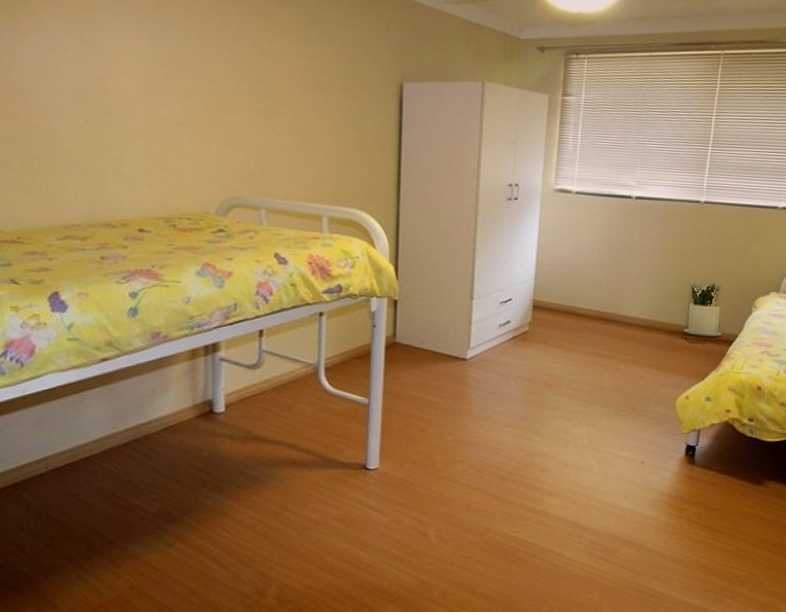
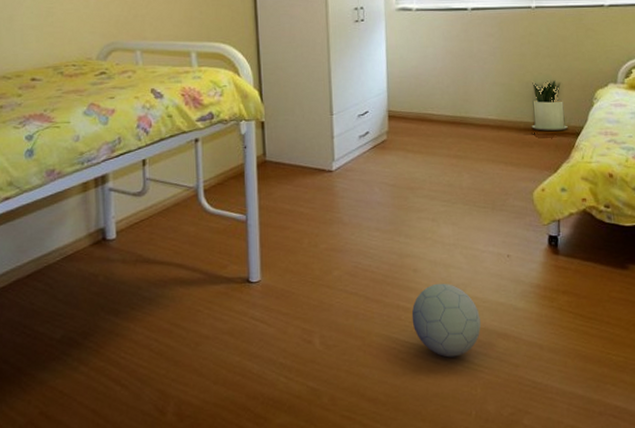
ball: none [534,485,606,560] -> present [411,283,481,358]

